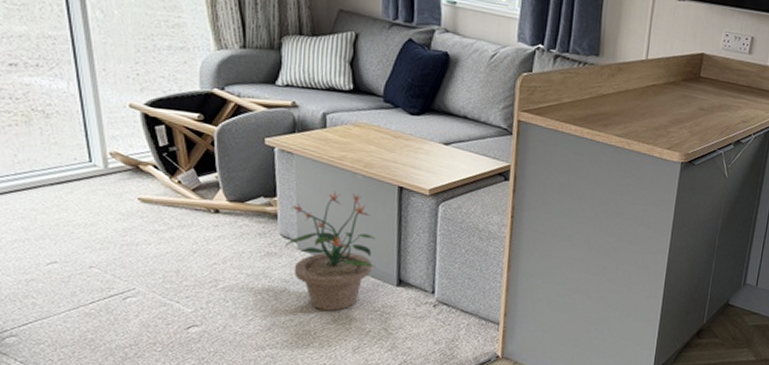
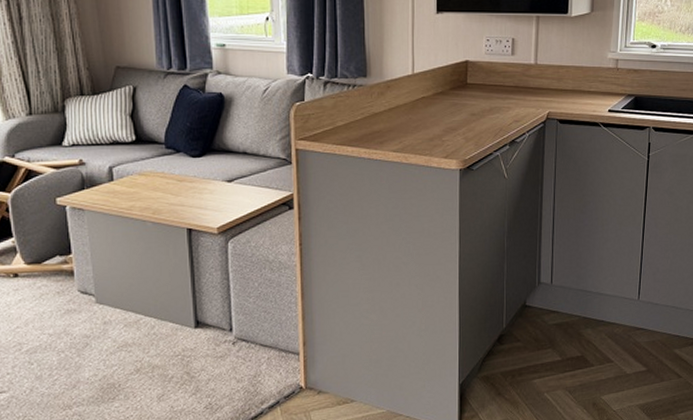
potted plant: present [284,190,377,311] -> none [82,240,174,361]

